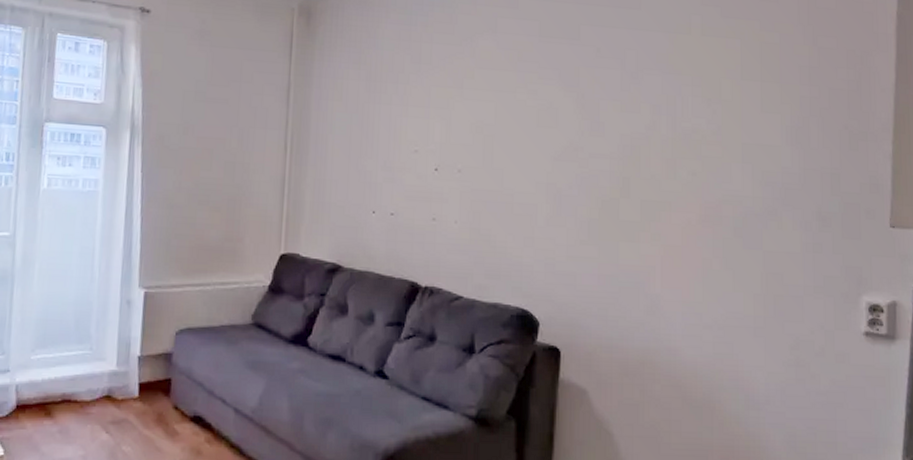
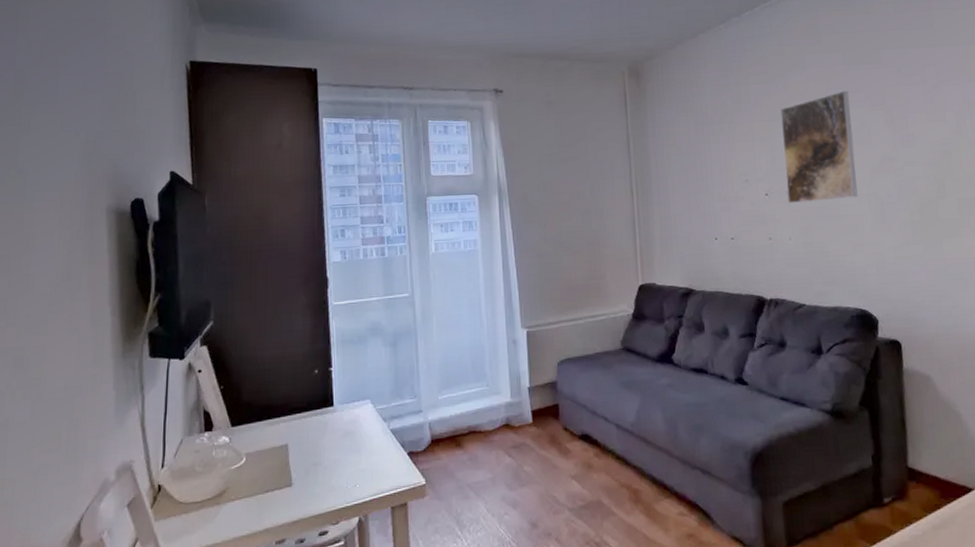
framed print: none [459,64,541,186] -> present [780,90,858,204]

